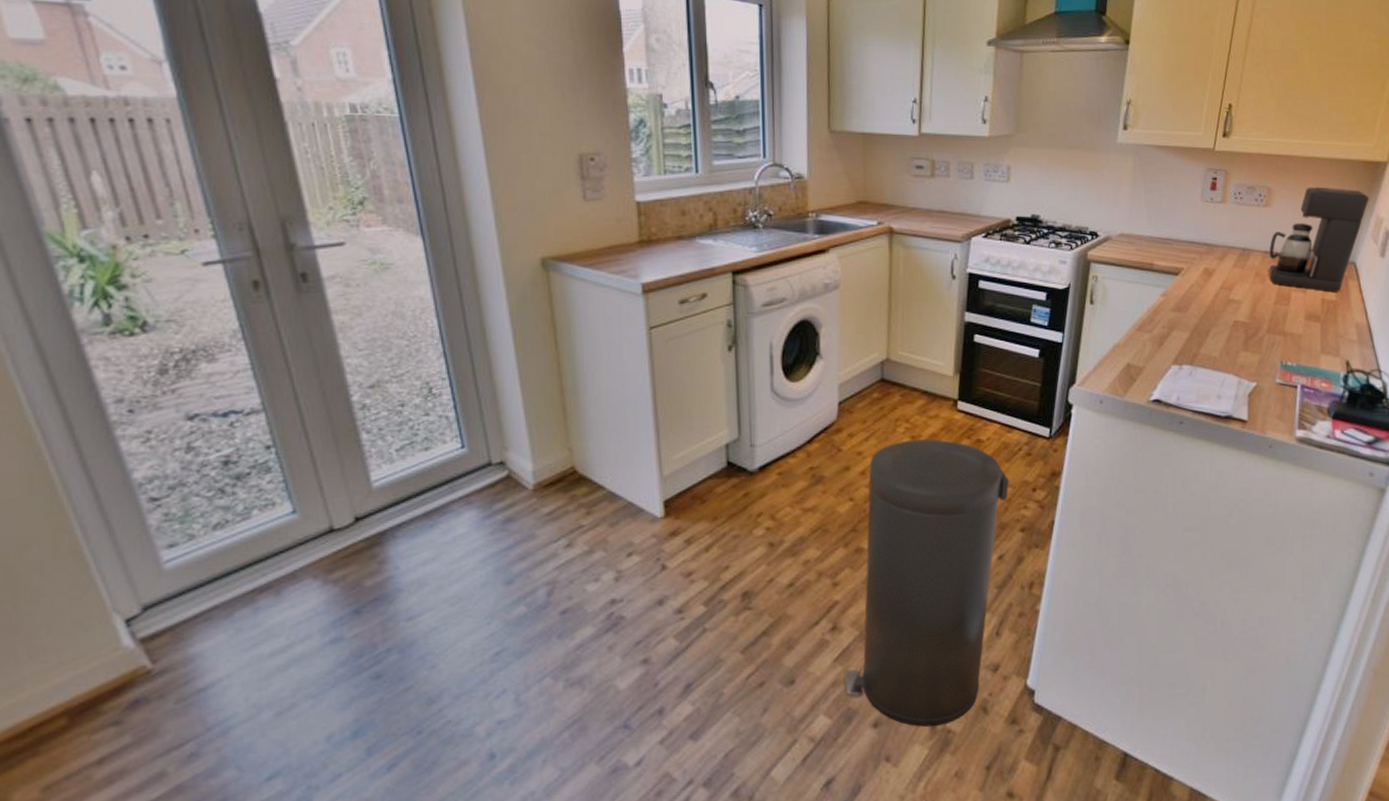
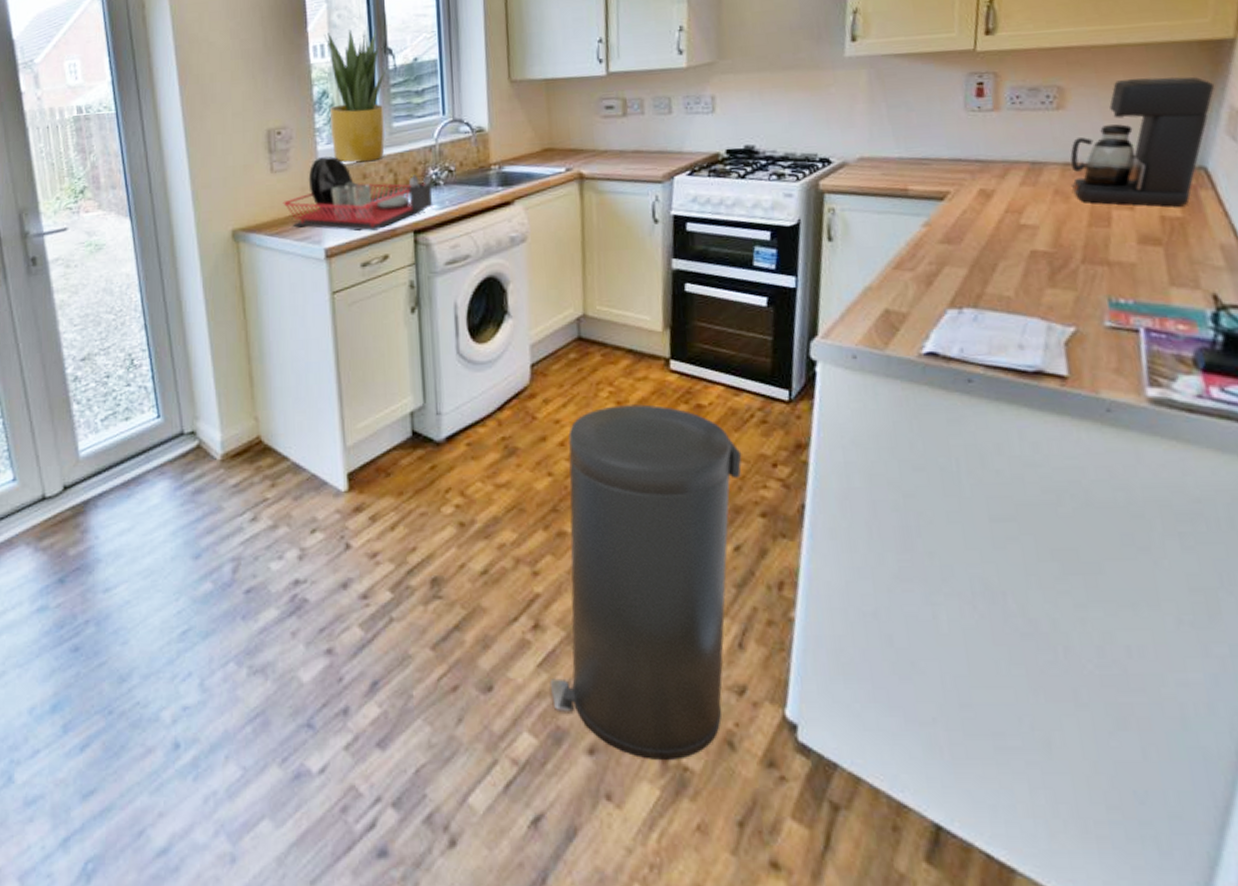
dish rack: none [597,189,751,269] -> present [283,156,432,231]
planter: none [640,54,709,198] -> present [323,25,388,163]

